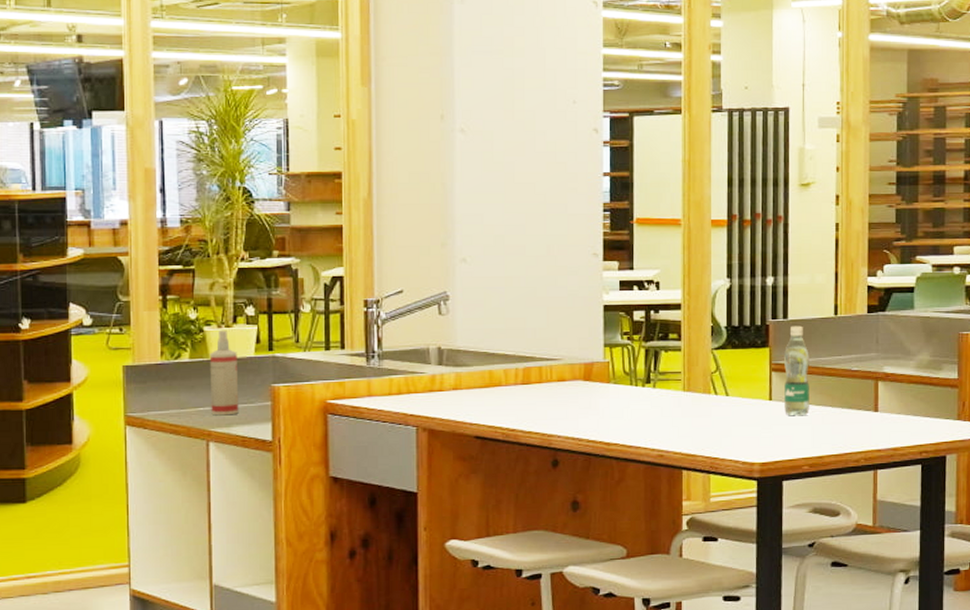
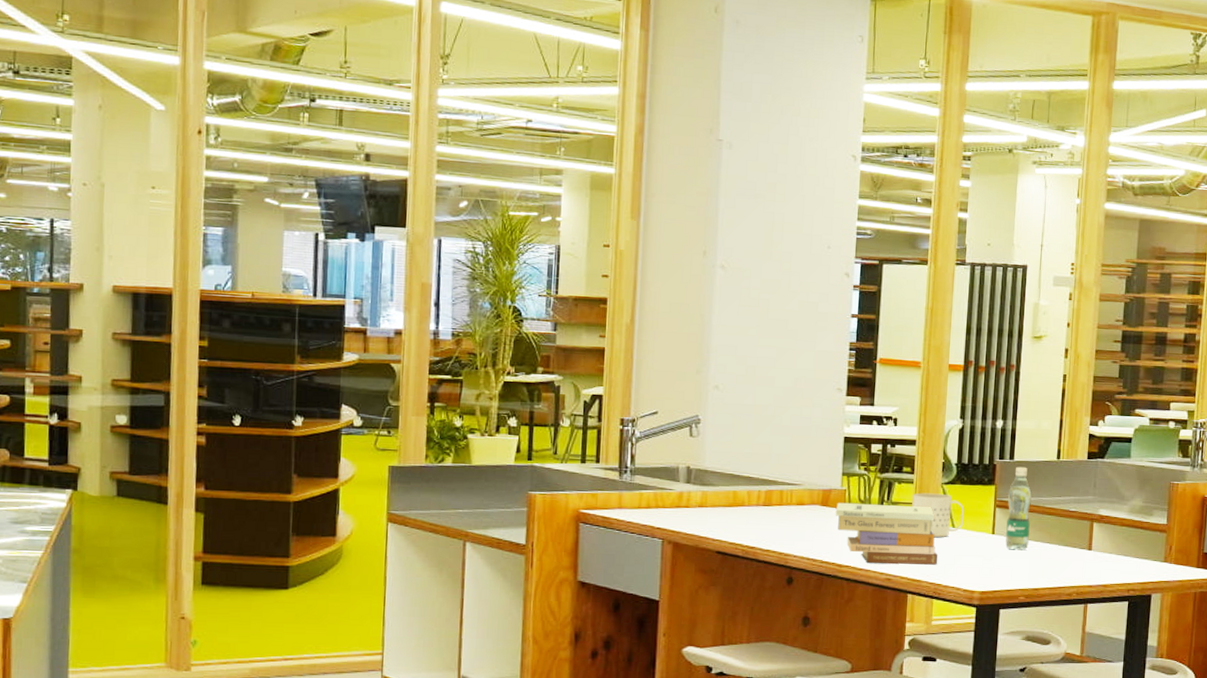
spray bottle: present [209,330,239,416] -> none [470,439,498,519]
books: none [599,375,713,439] -> present [835,502,939,565]
mug: none [681,360,738,407] -> present [912,492,965,537]

